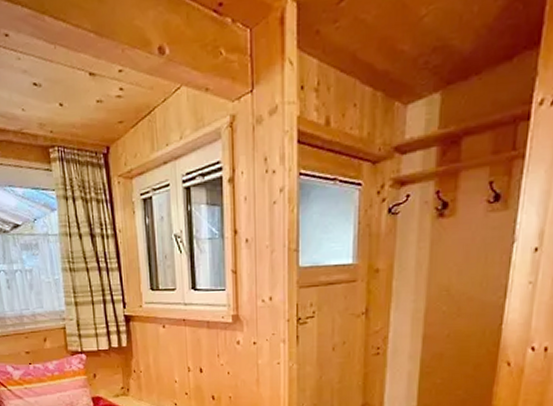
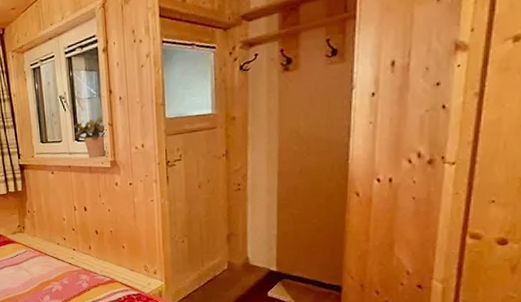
potted plant: none [189,261,230,312] -> present [73,116,107,159]

